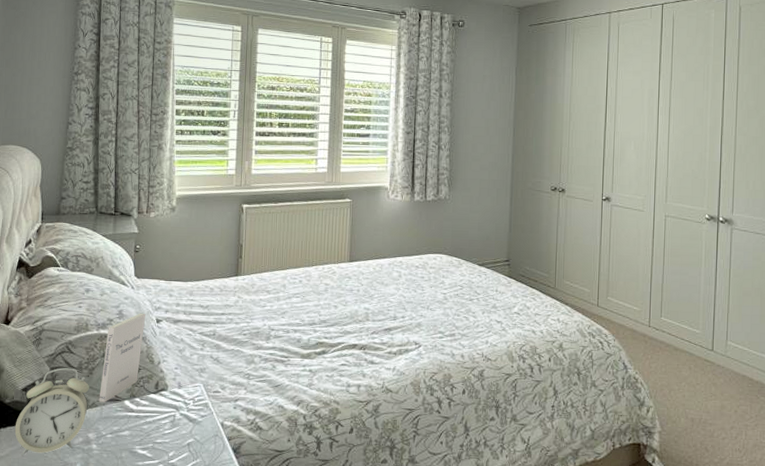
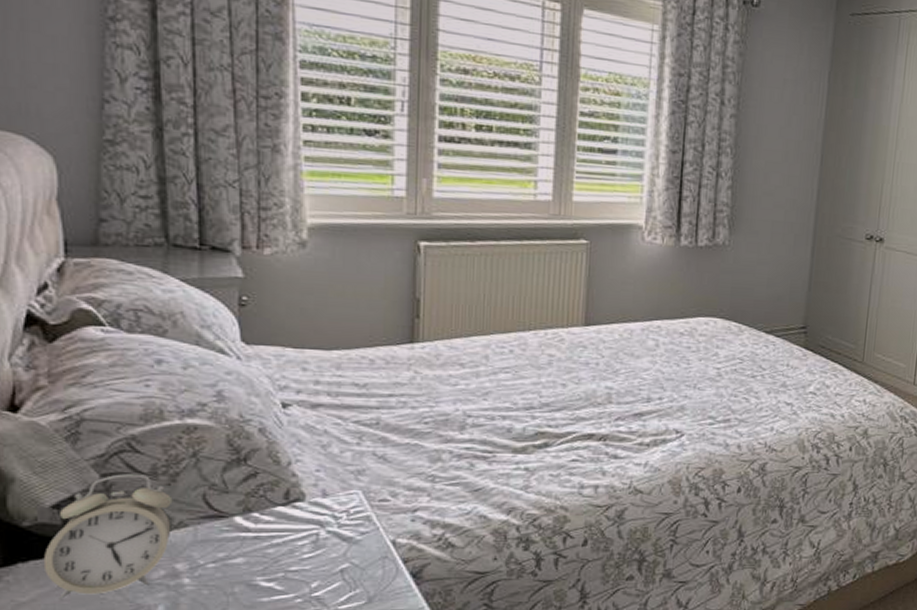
book: present [98,313,146,402] -> none [189,394,264,520]

